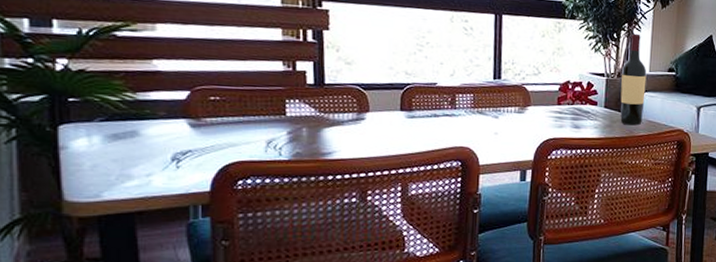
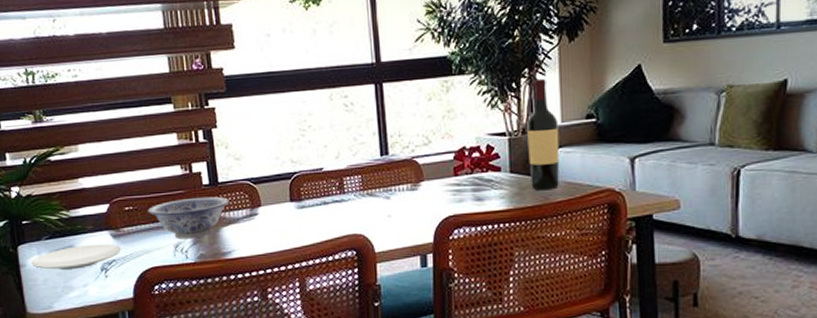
plate: none [76,131,201,157] -> present [31,243,122,270]
bowl: none [238,95,335,137] -> present [148,196,230,239]

